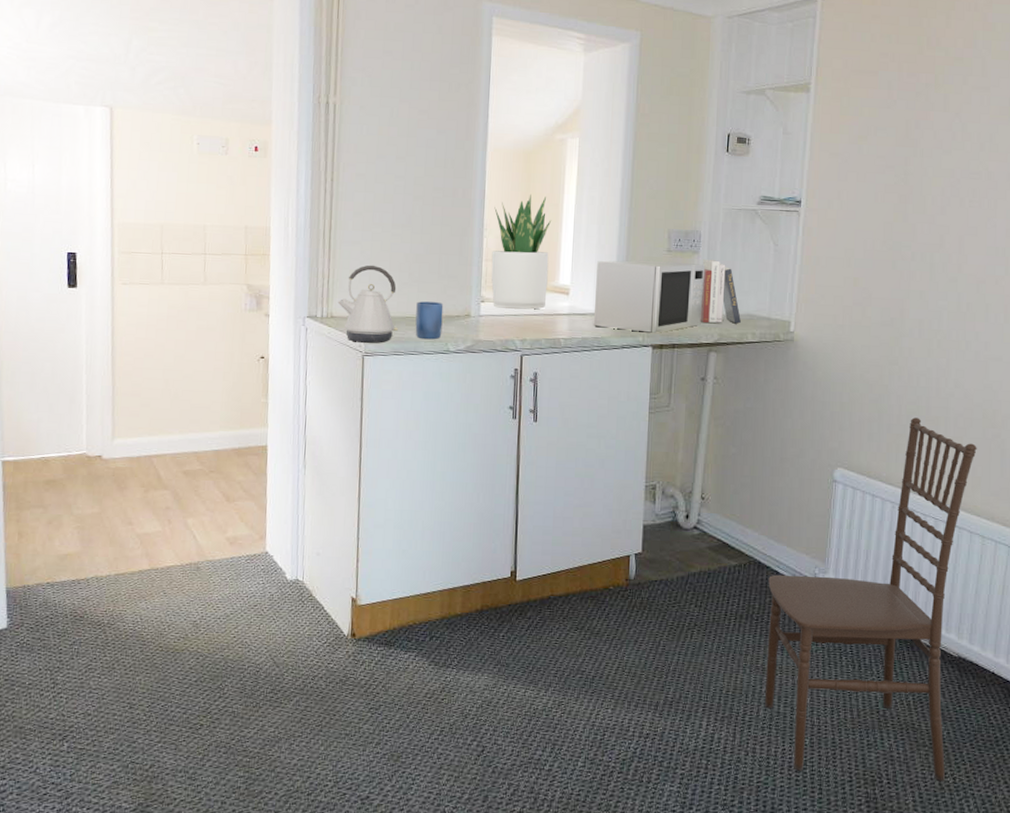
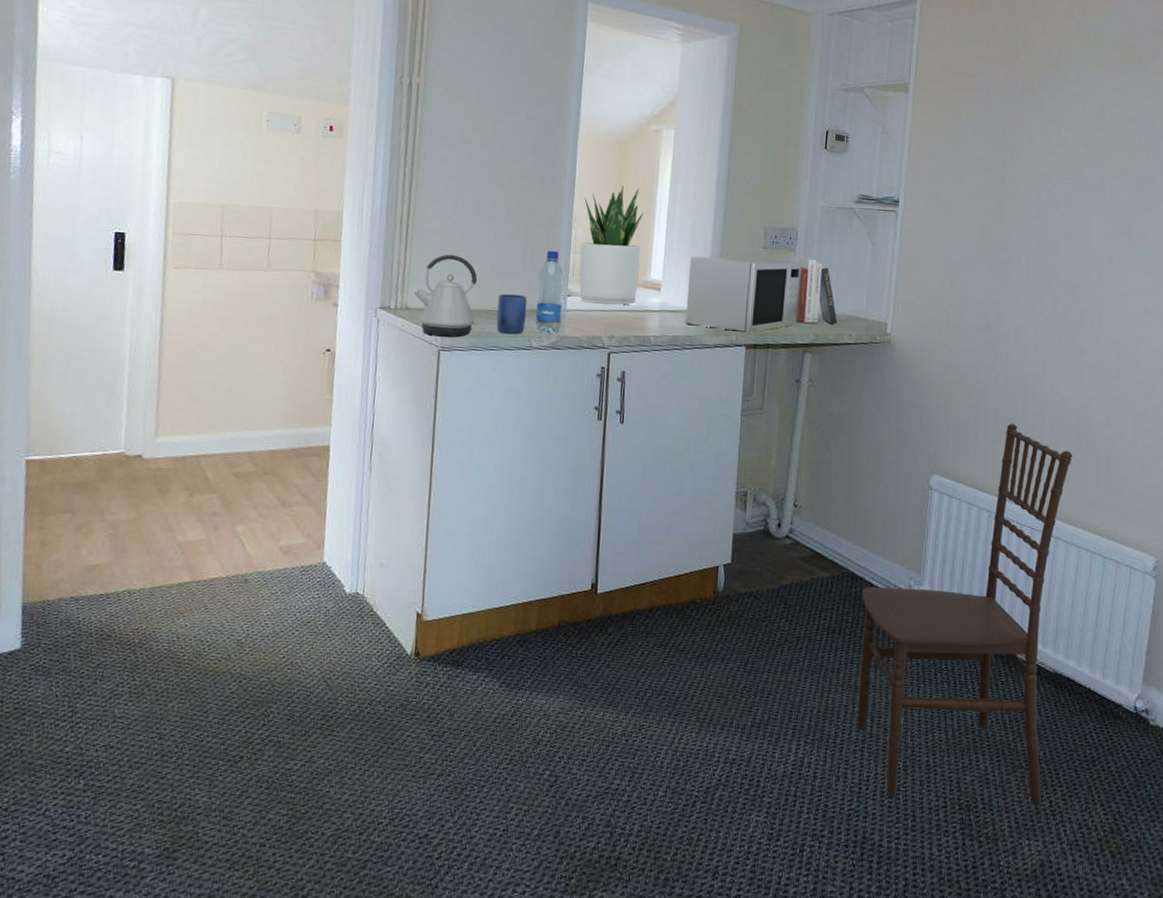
bottle: none [451,258,477,339] -> present [535,250,564,335]

